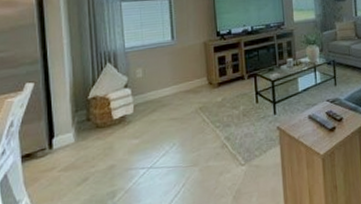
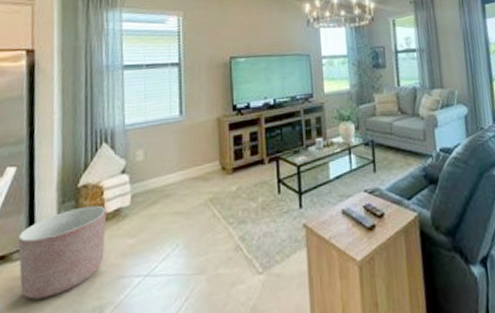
planter: none [40,113,114,188] -> present [17,205,106,300]

